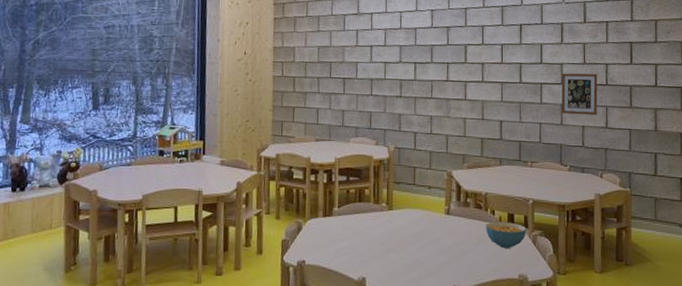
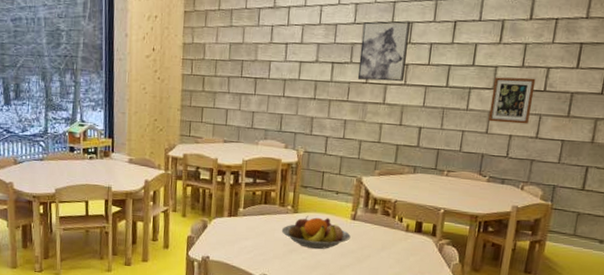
fruit bowl: none [377,212,446,248] -> present [281,215,351,250]
wall art: none [439,24,482,79] -> present [357,20,410,82]
cereal bowl: present [486,221,526,248] -> none [391,228,434,255]

